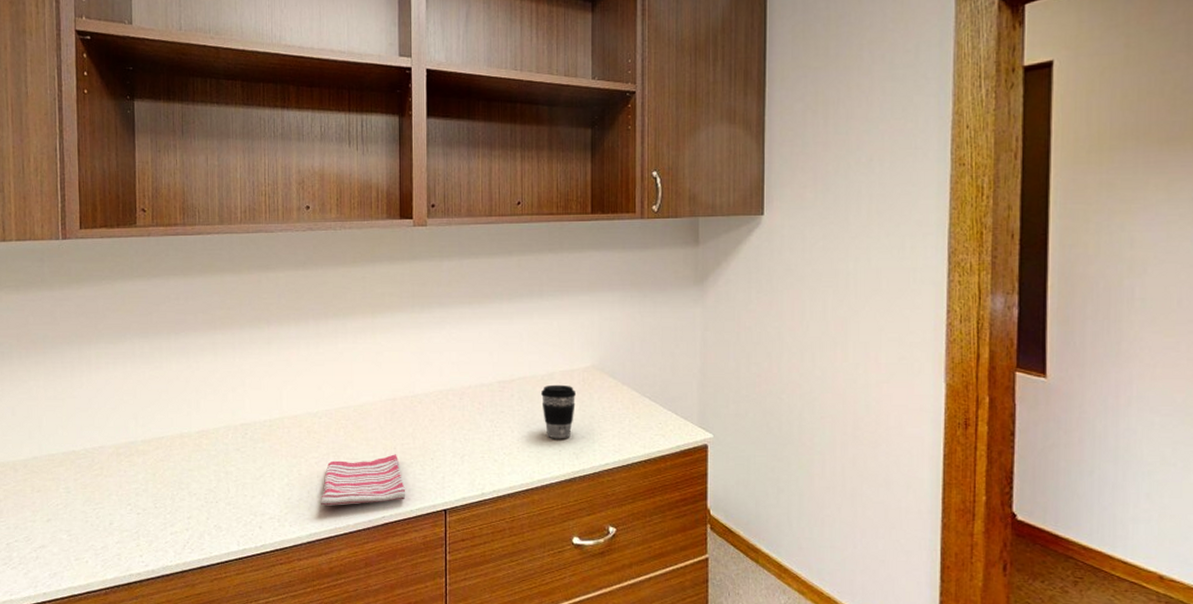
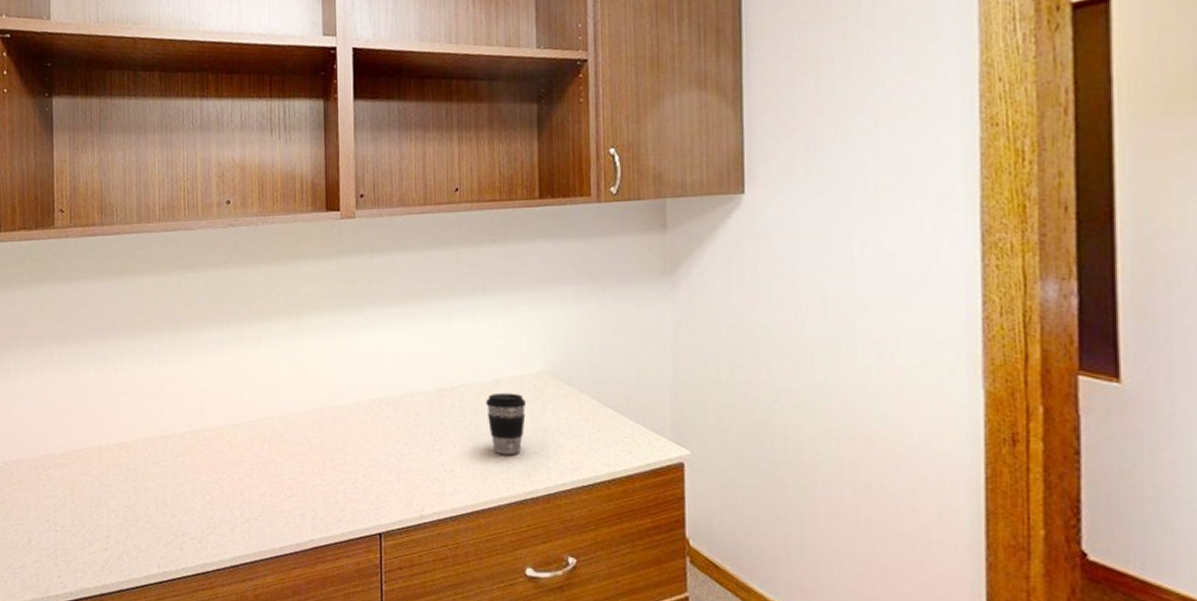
dish towel: present [321,454,406,506] -> none [245,470,337,527]

